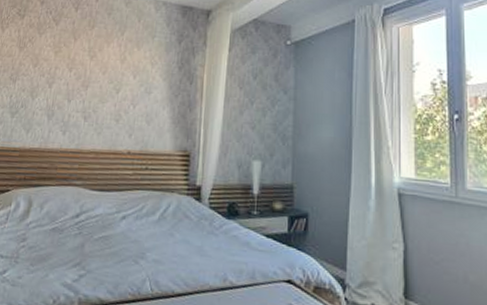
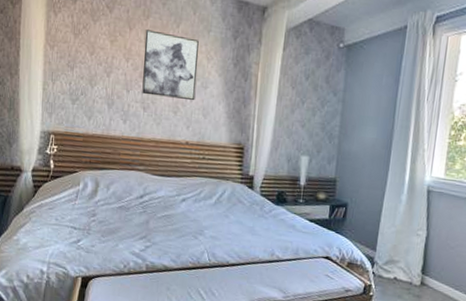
wall art: none [84,39,143,108] -> present [142,29,199,101]

